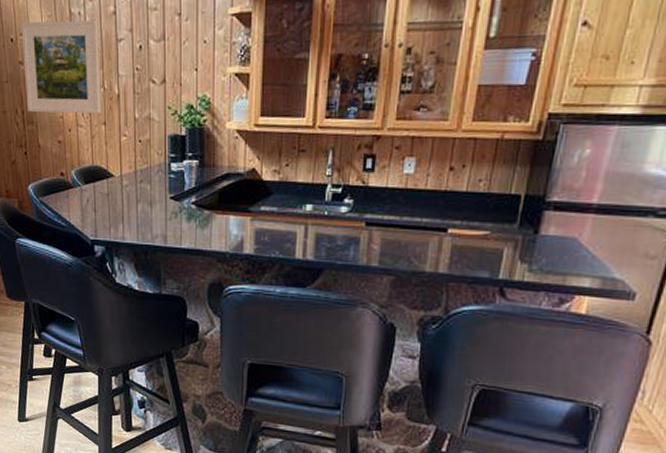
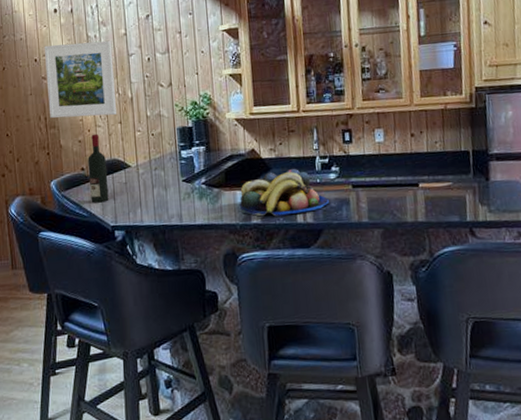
wine bottle: none [68,134,89,213] -> present [88,133,109,203]
fruit bowl: none [231,195,337,249] -> present [239,168,330,217]

